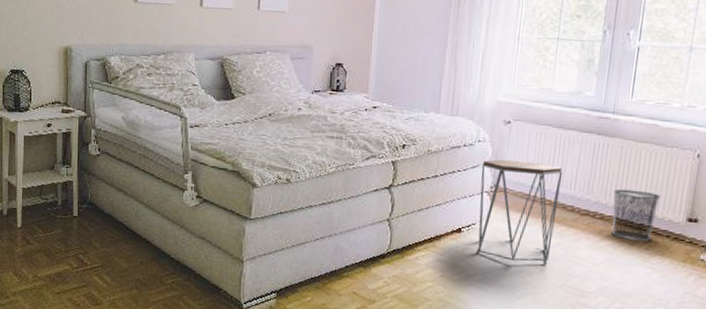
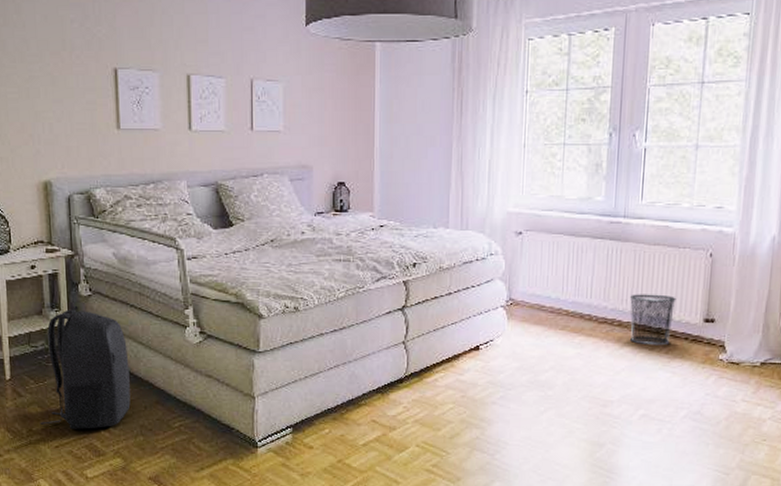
backpack: none [45,163,130,279] -> present [40,305,131,429]
side table: present [477,159,563,262] -> none [495,272,578,375]

